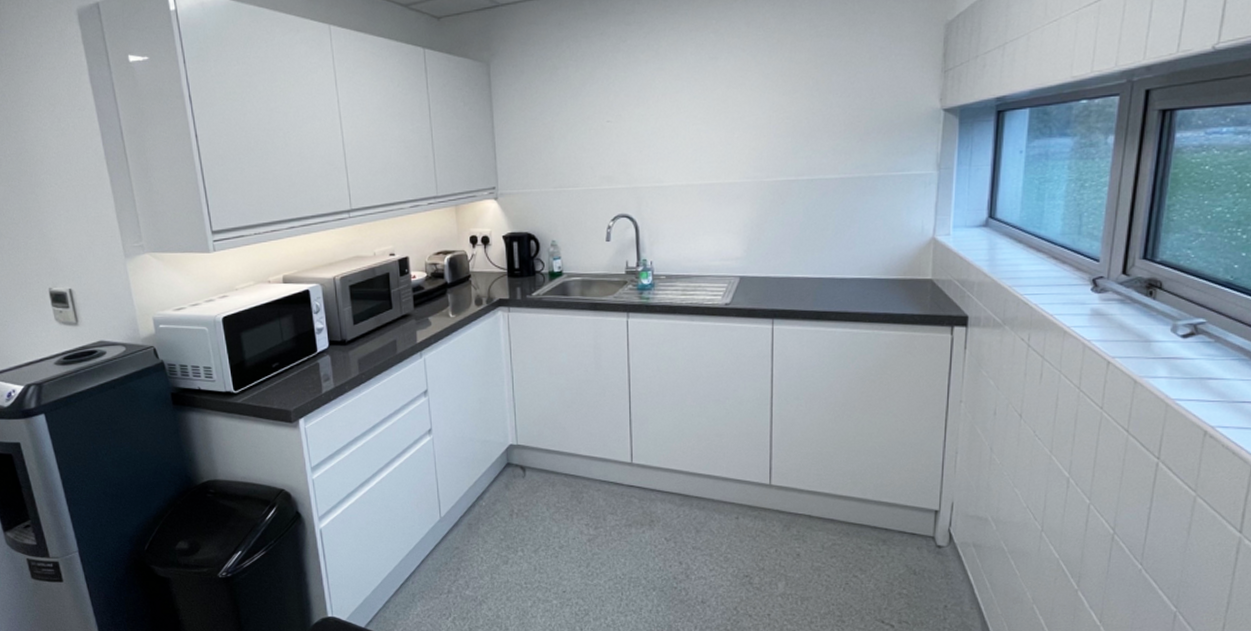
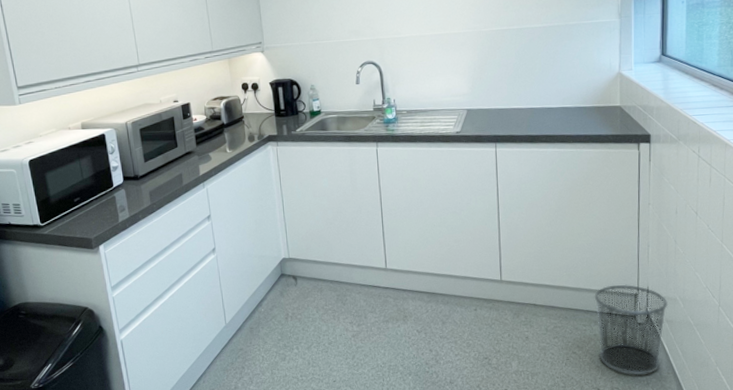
waste bin: none [884,497,977,609] -> present [594,284,669,376]

